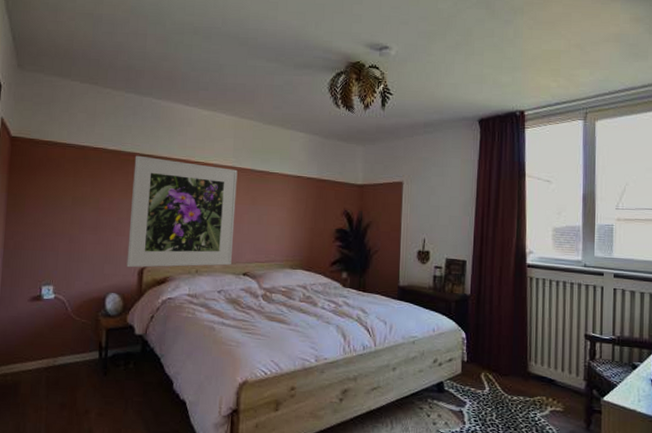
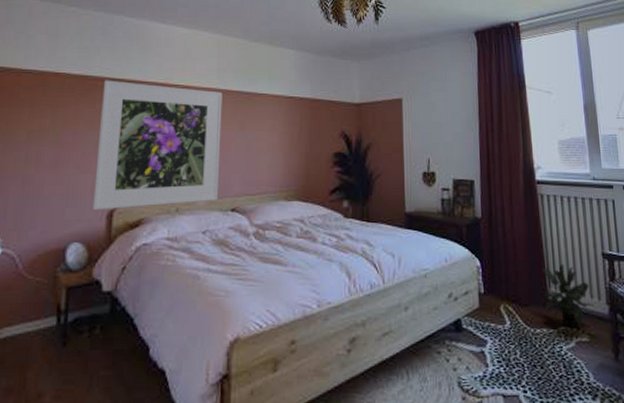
potted plant: none [522,341,572,398] -> present [542,263,595,328]

